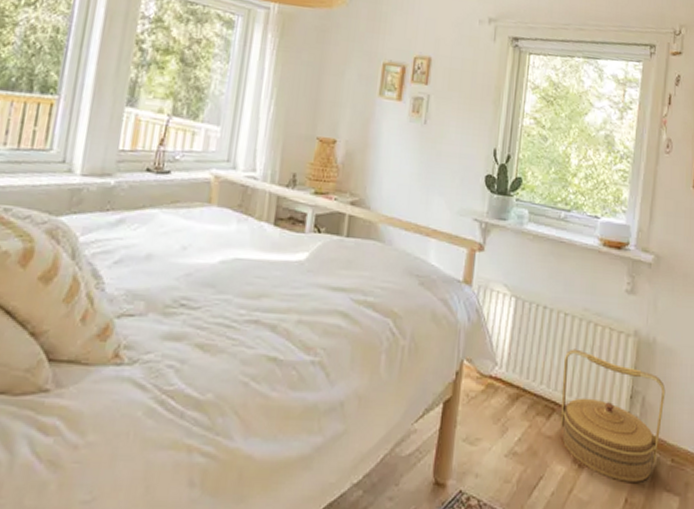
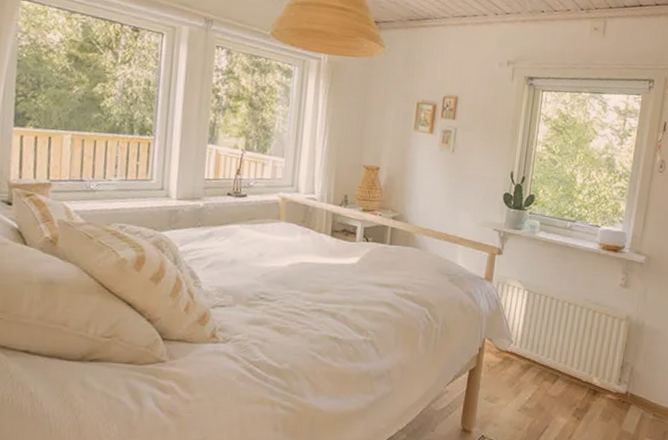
woven basket: present [561,348,666,482] -> none [564,330,651,431]

